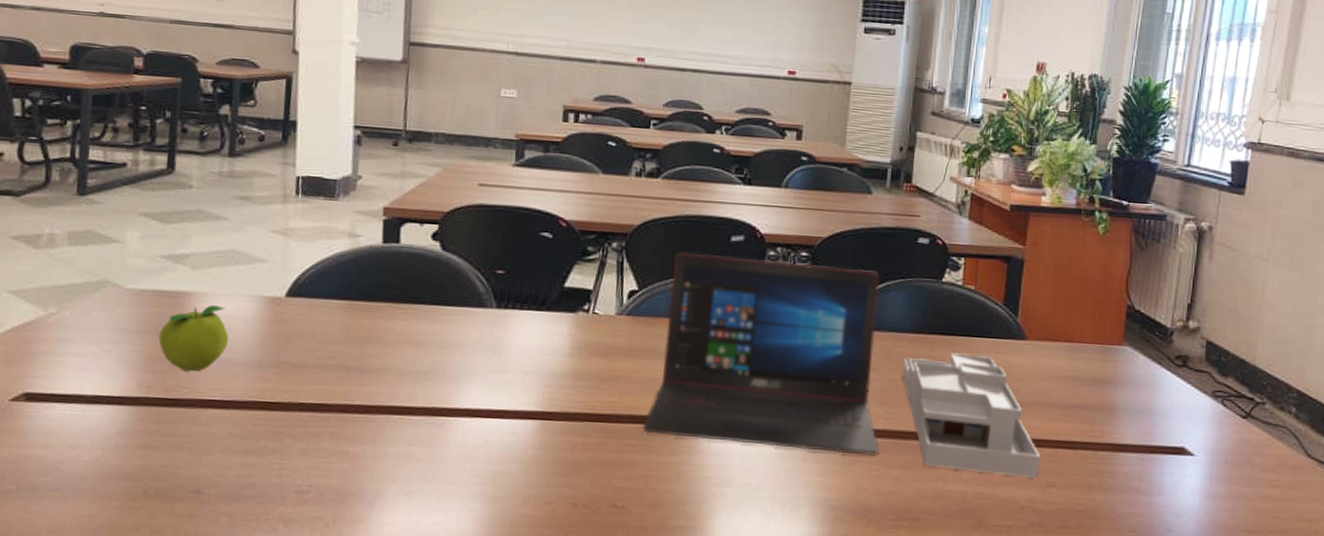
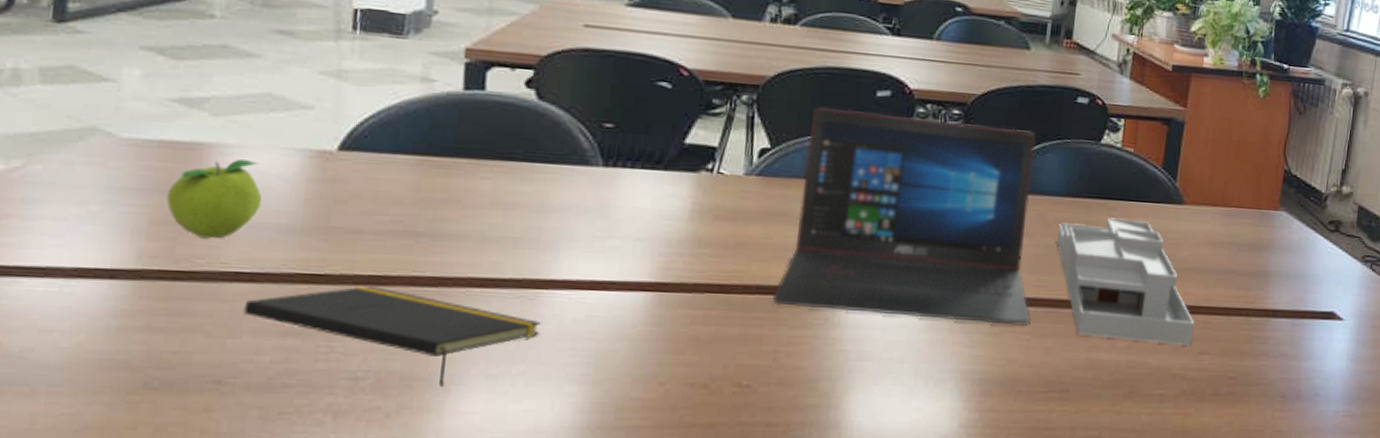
notepad: none [215,412,448,501] -> present [243,286,541,387]

